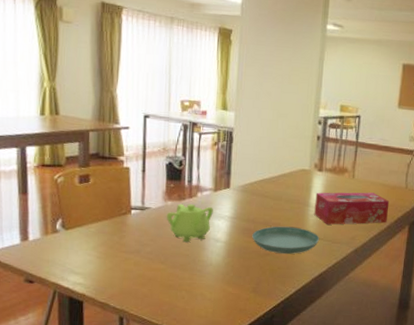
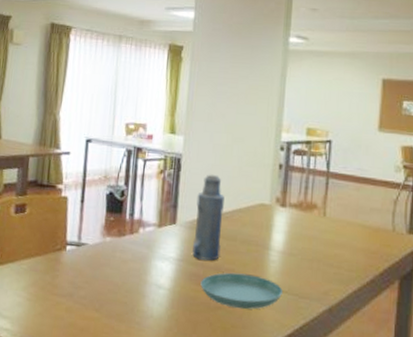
teapot: present [166,203,213,243] -> none [103,240,157,288]
bottle: none [244,145,271,217] -> present [191,174,225,261]
tissue box: present [314,192,390,225] -> none [276,232,372,276]

